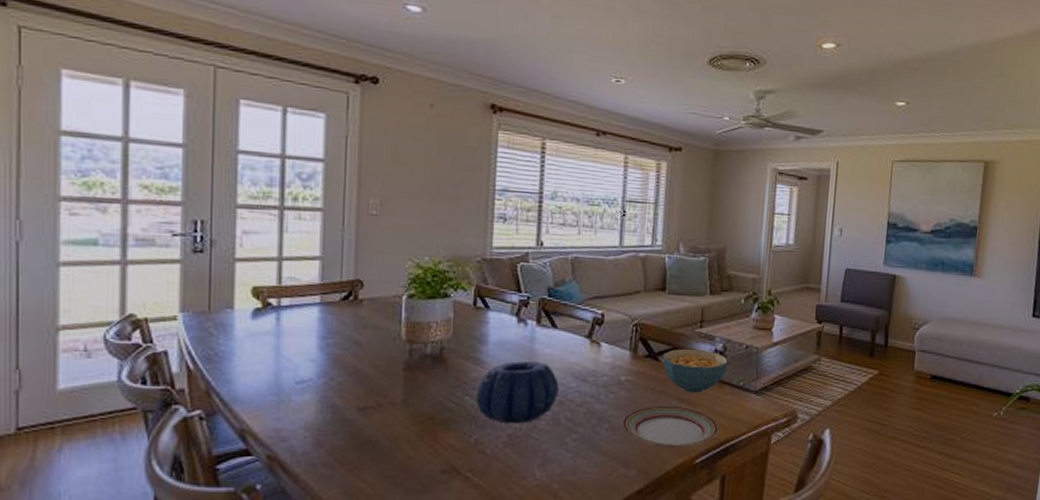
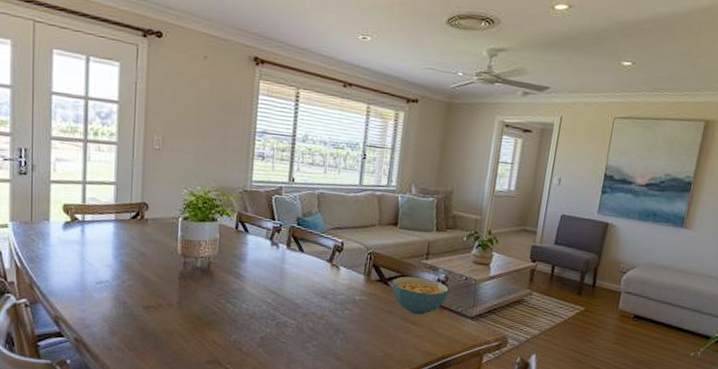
decorative bowl: present [476,360,559,424] -> none [236,277,304,329]
plate: present [621,405,718,448] -> none [354,322,437,360]

